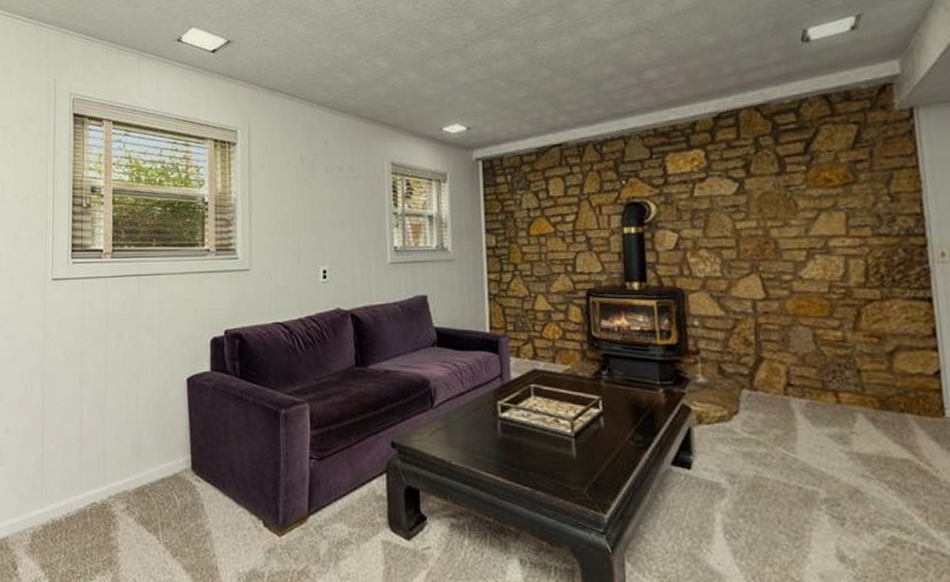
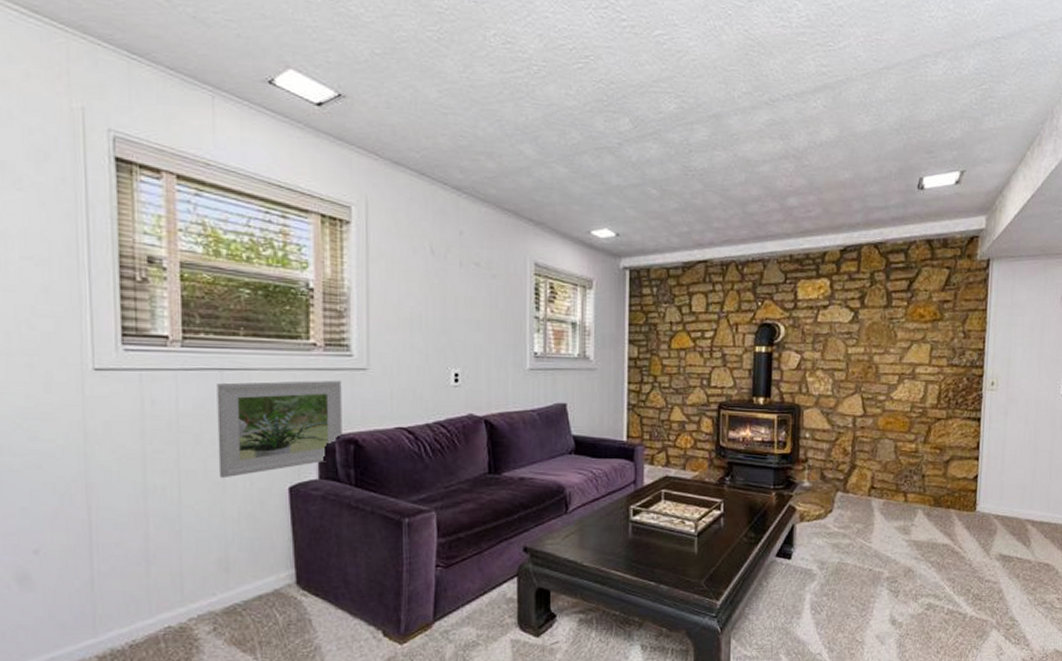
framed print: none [134,280,229,370] -> present [217,379,342,479]

